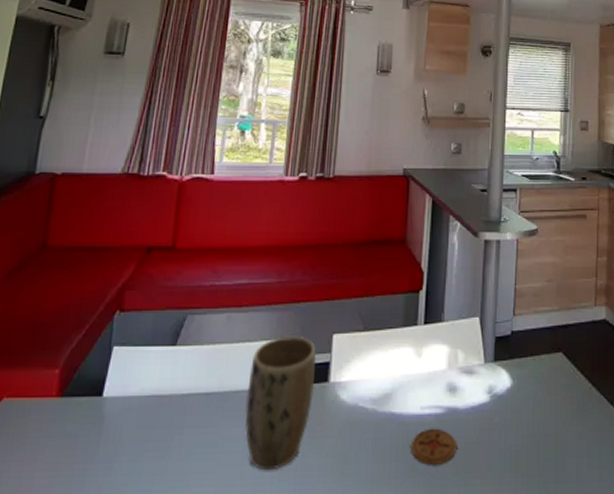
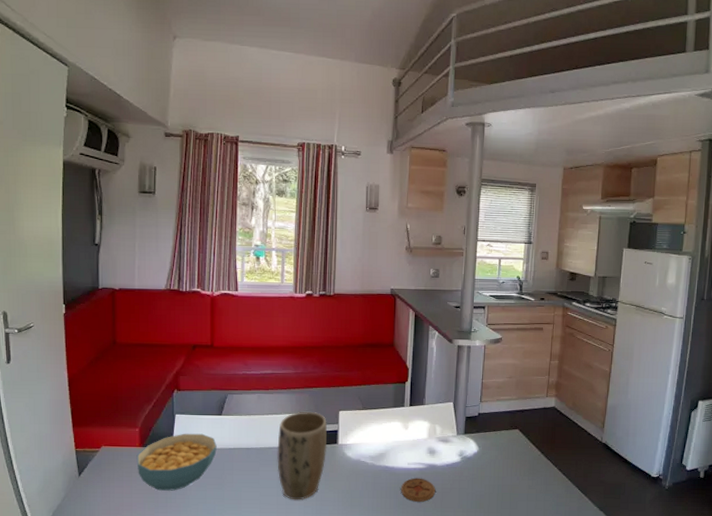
cereal bowl: none [48,373,165,464] -> present [136,433,217,491]

